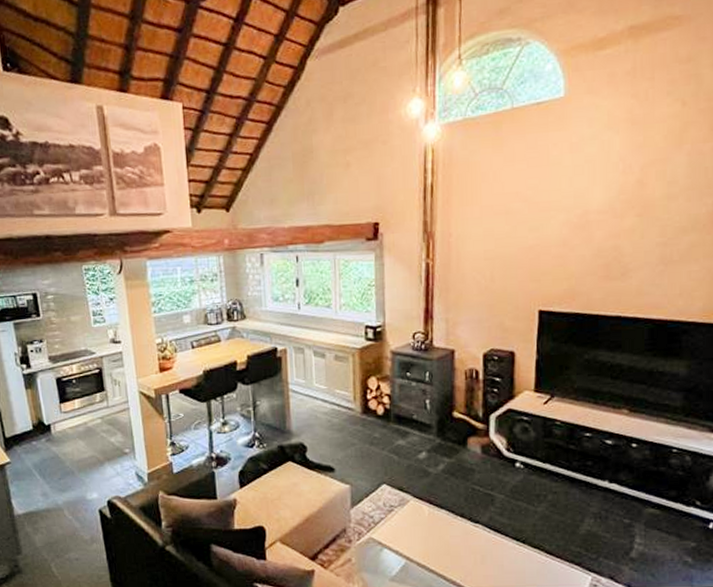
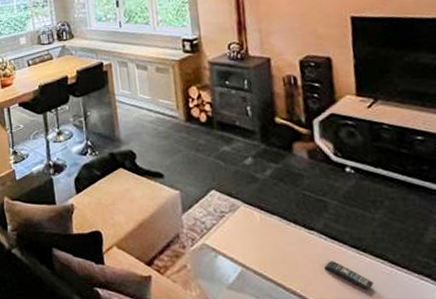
remote control: none [485,552,528,579] -> present [324,261,374,291]

